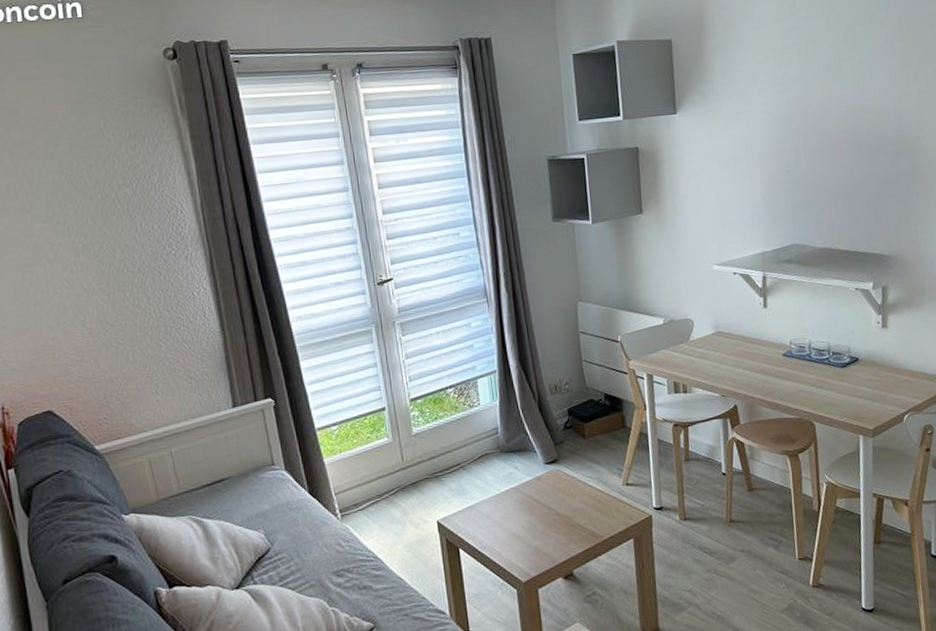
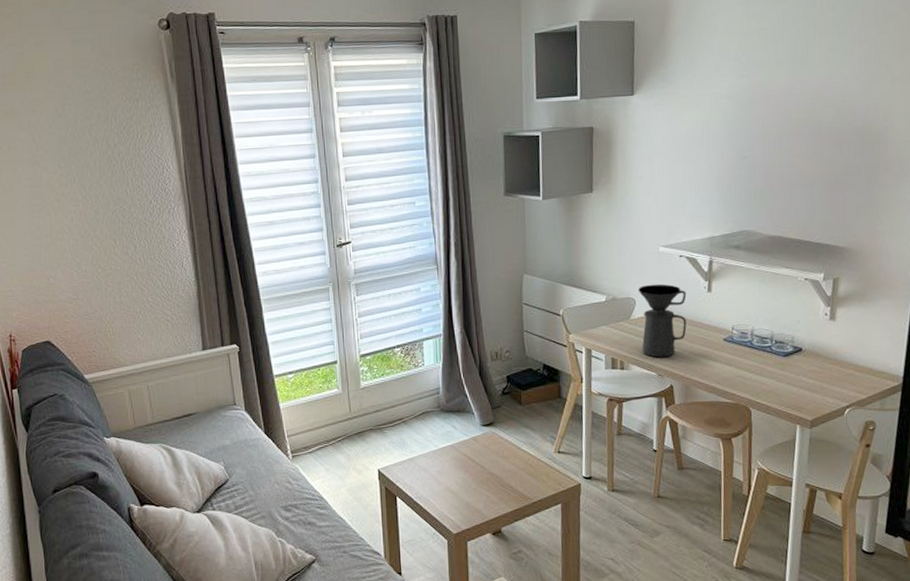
coffee maker: none [695,303,746,378] -> present [638,284,687,358]

